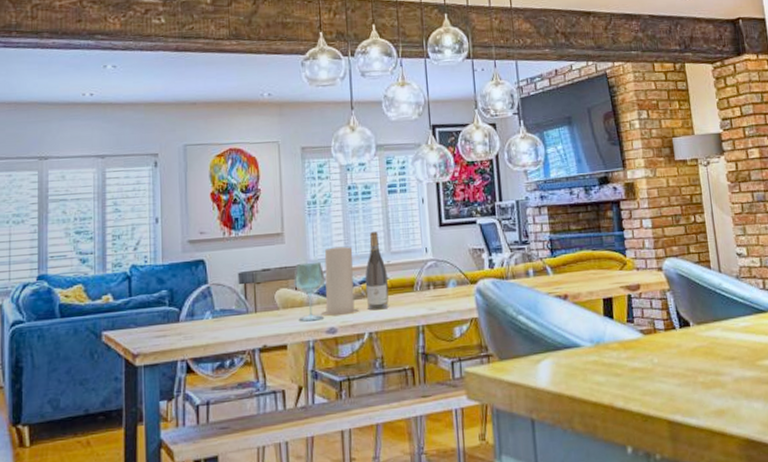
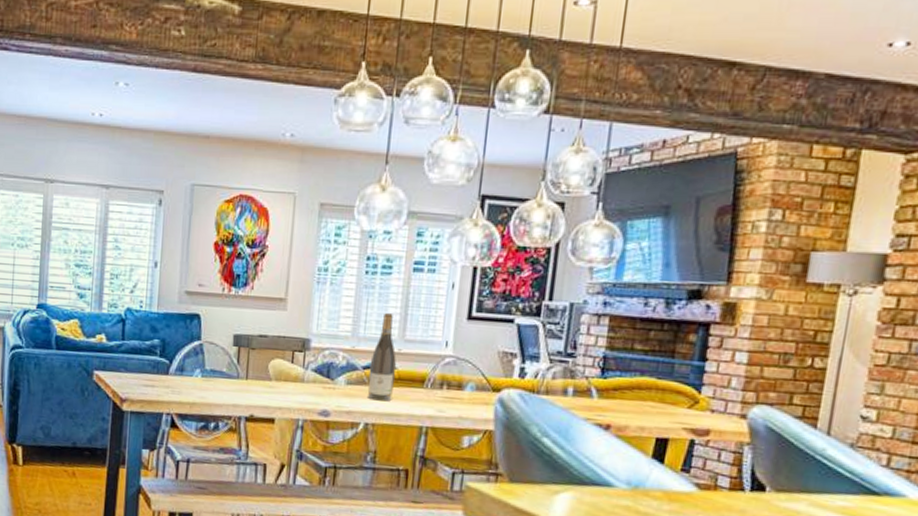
wine glass: present [294,262,326,322] -> none [290,335,326,400]
candle: present [321,246,359,316] -> none [315,323,361,400]

